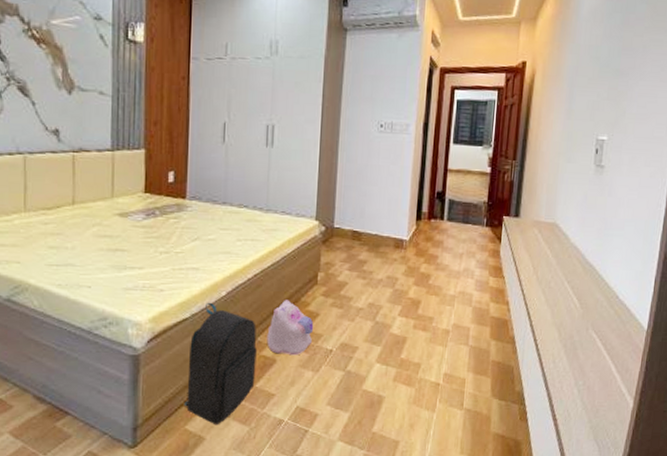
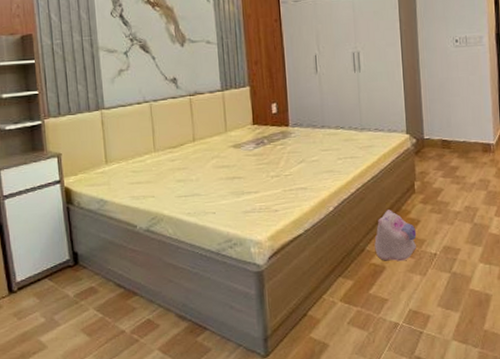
backpack: present [184,302,257,425] -> none [306,217,369,332]

